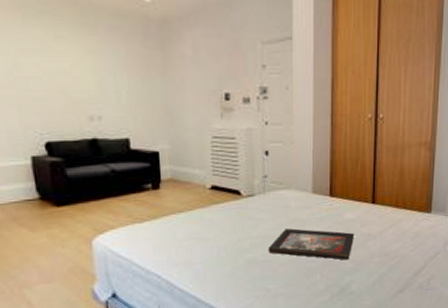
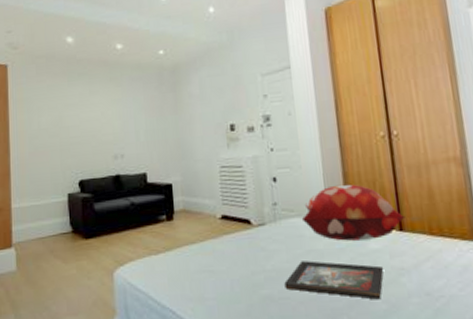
decorative pillow: none [289,161,379,212] -> present [301,184,406,241]

